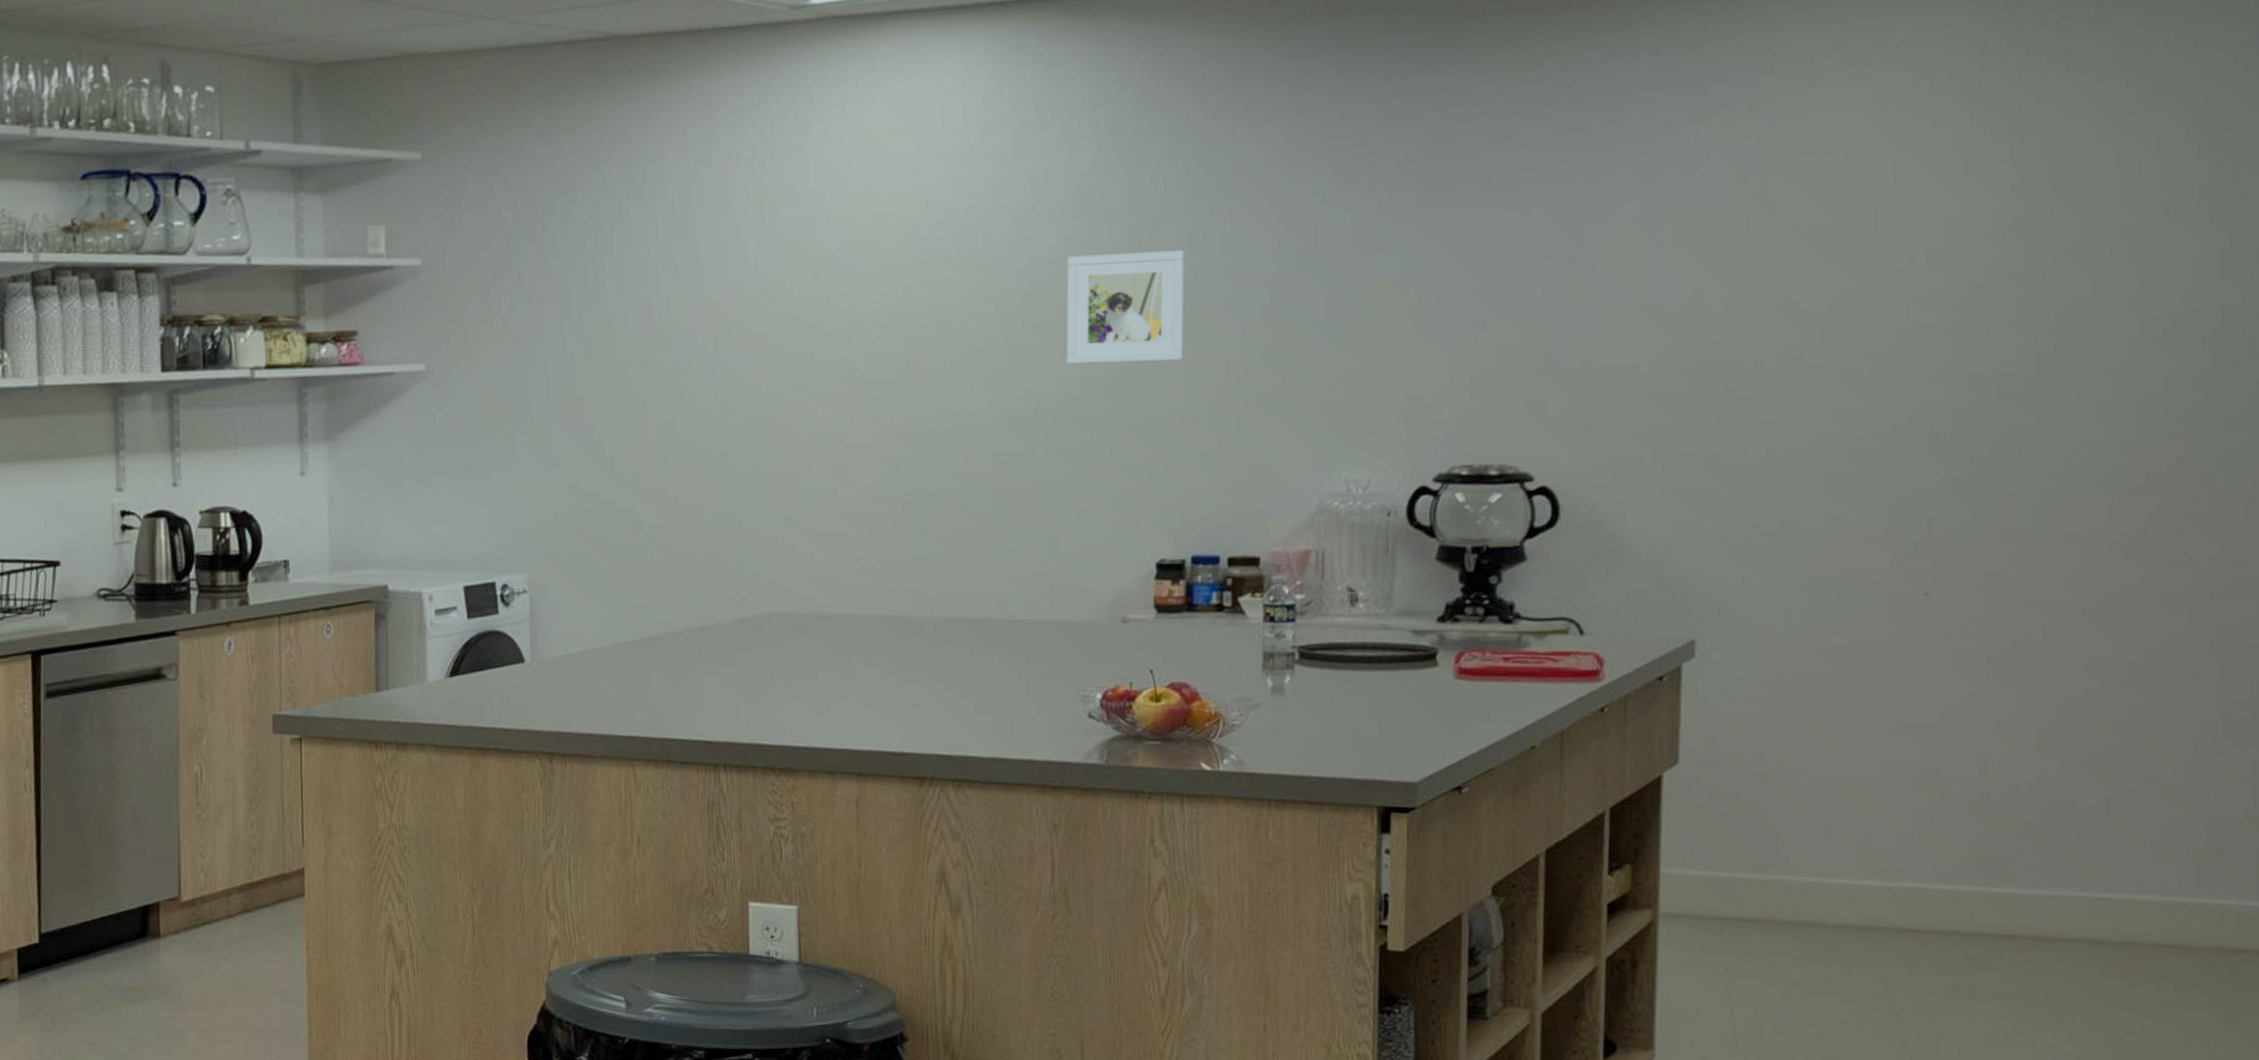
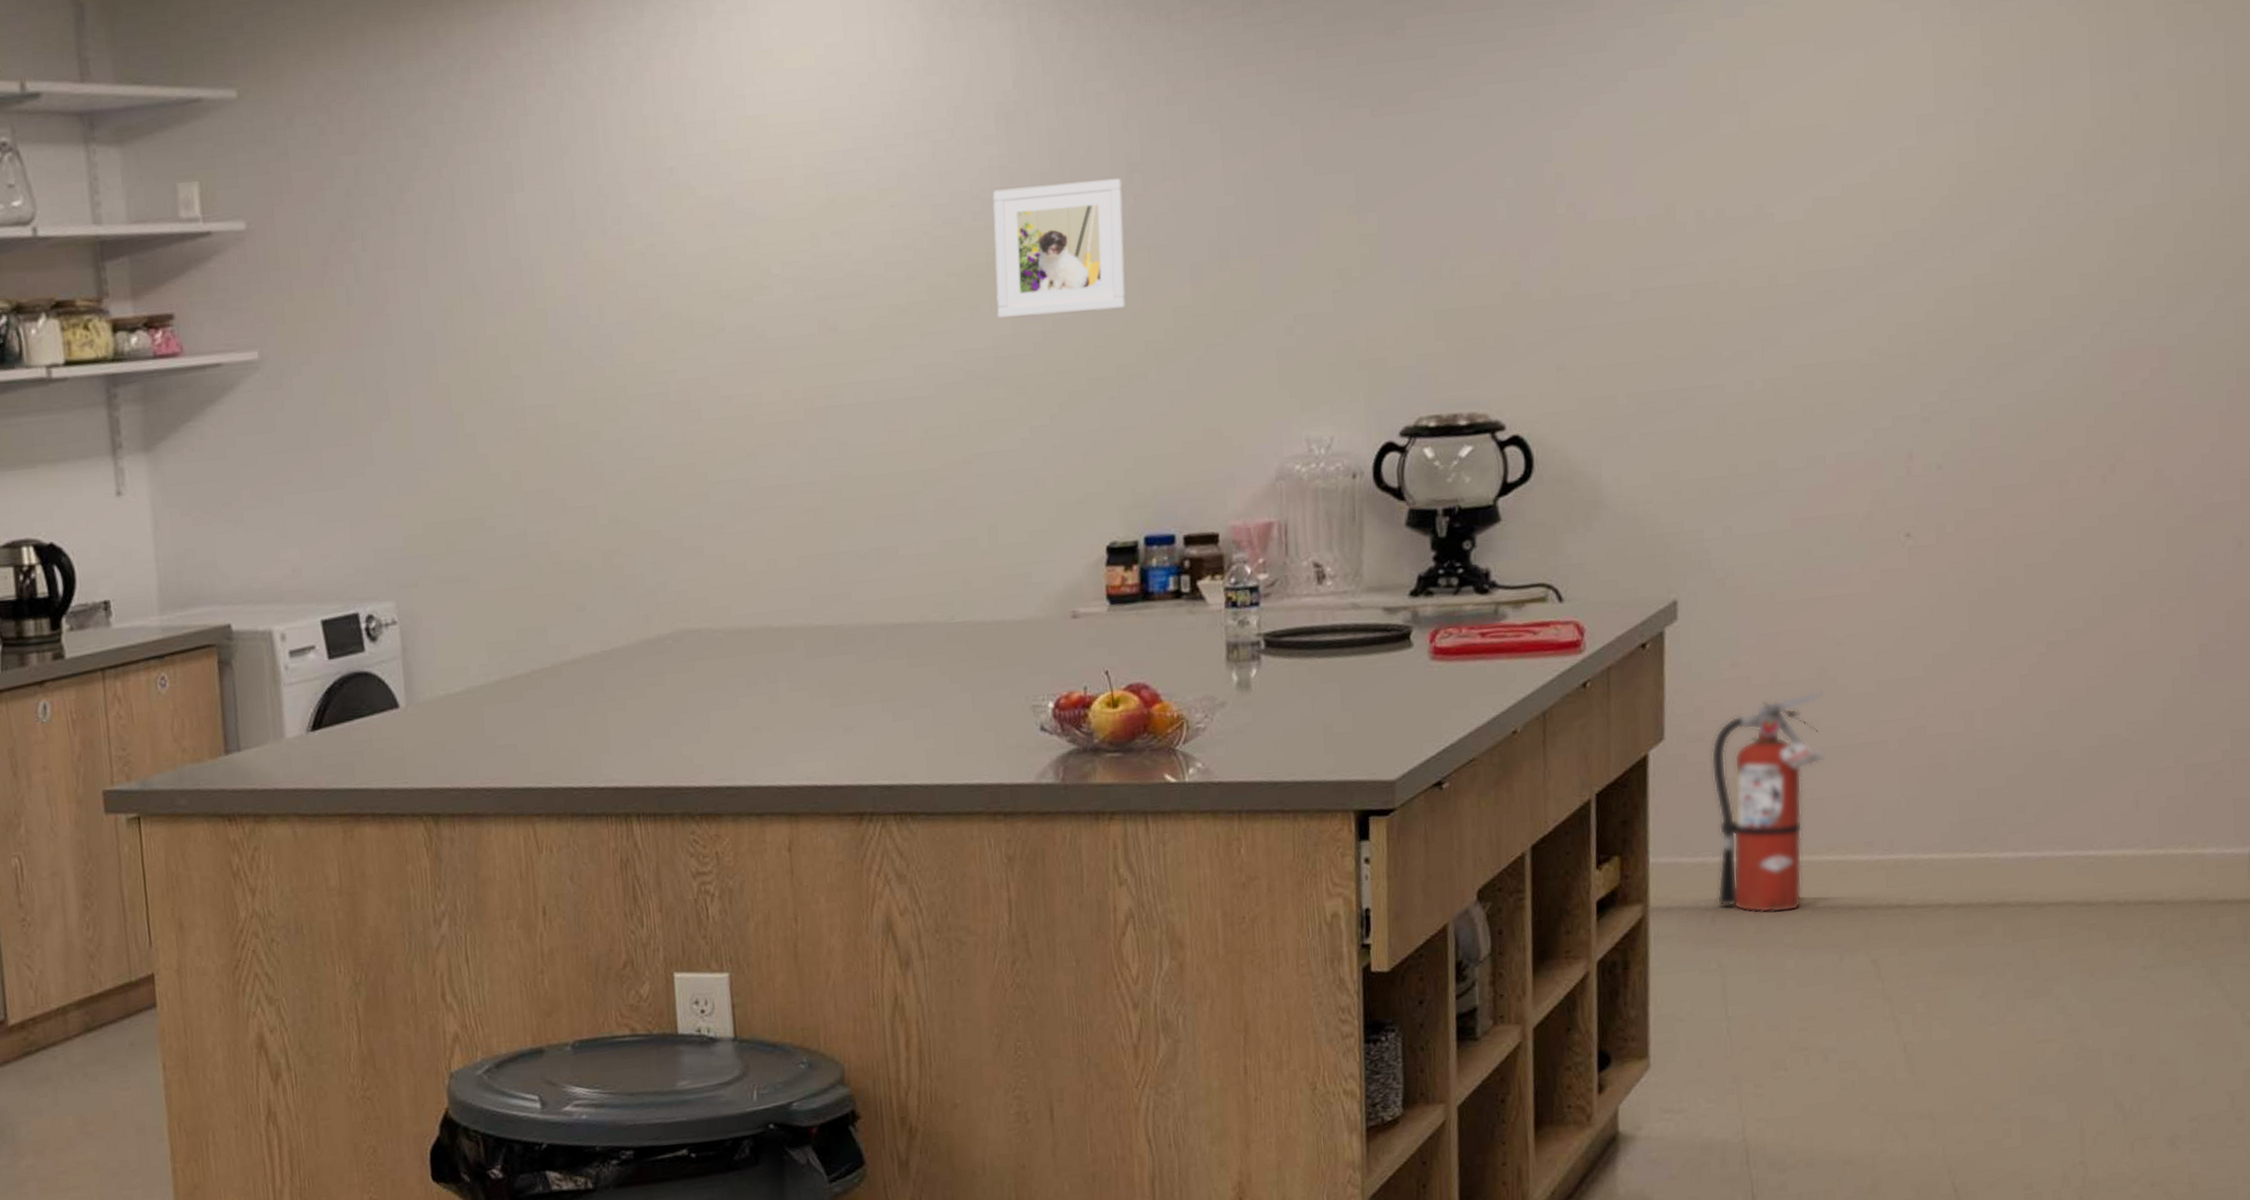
fire extinguisher: none [1724,729,1838,928] -> present [1711,690,1825,913]

